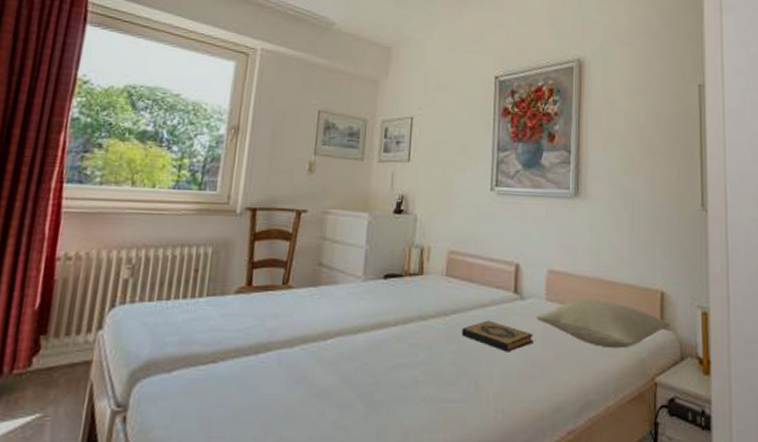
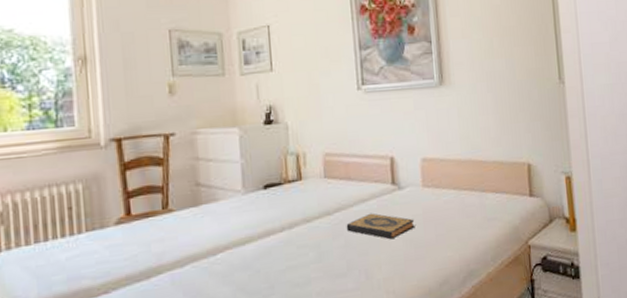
pillow: present [536,299,670,349] -> none [415,179,539,222]

